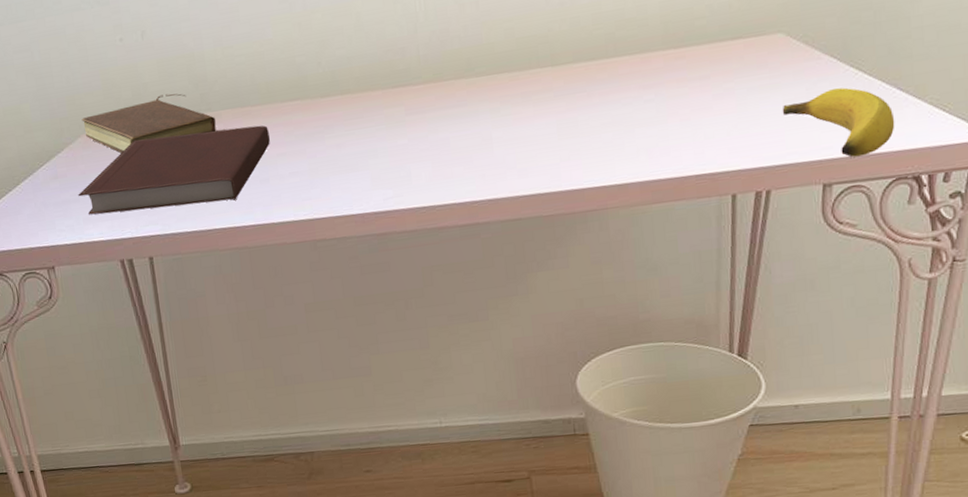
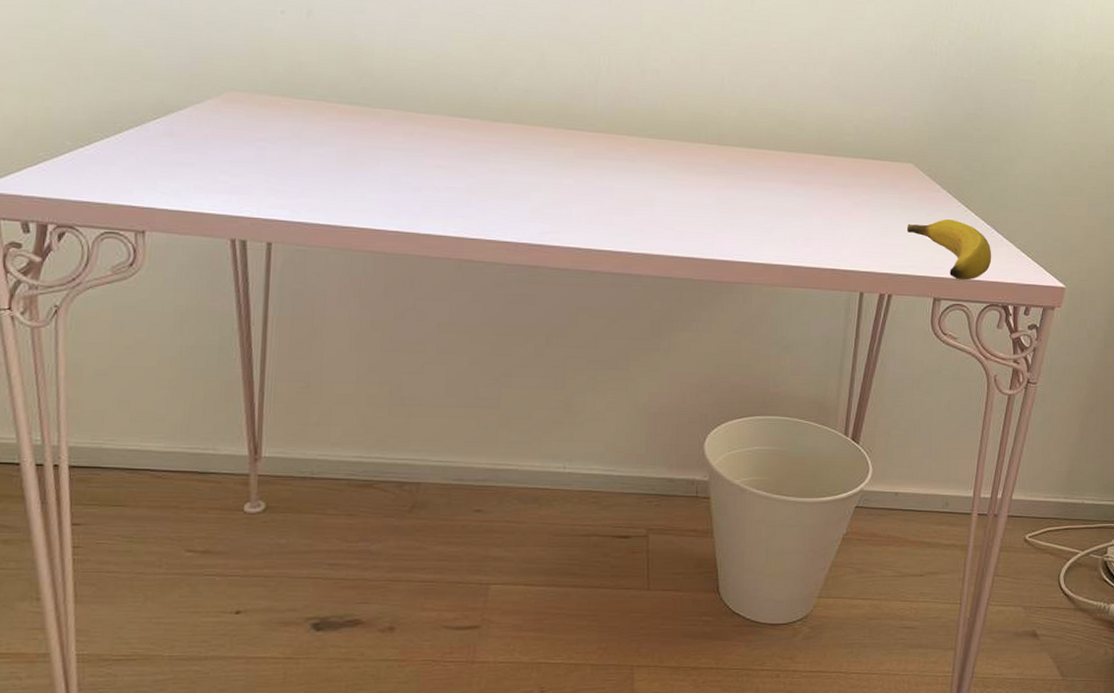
notebook: present [78,125,270,215] -> none [194,116,431,202]
book: present [81,93,216,153] -> none [217,78,374,128]

